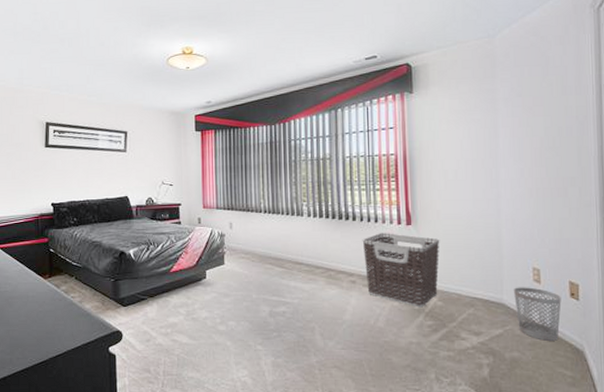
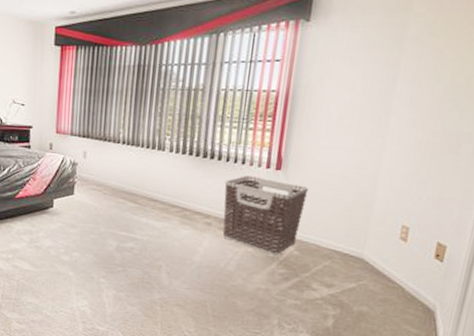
wastebasket: present [513,287,562,341] -> none [373,243,425,299]

